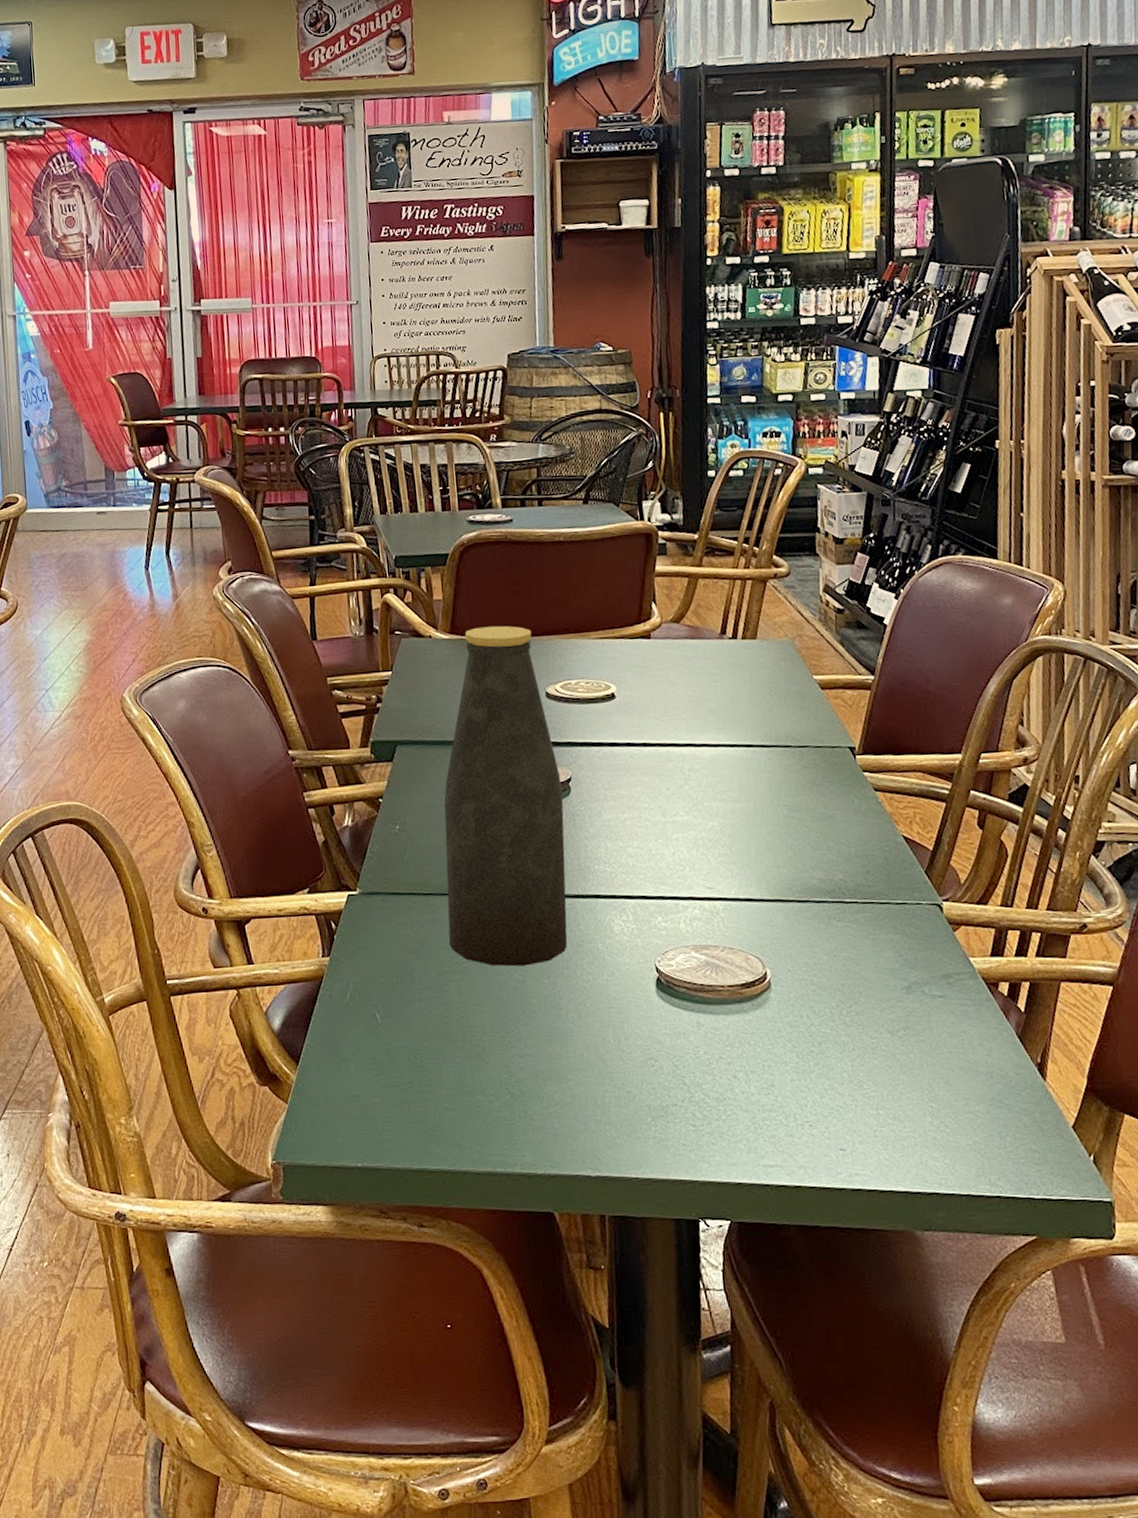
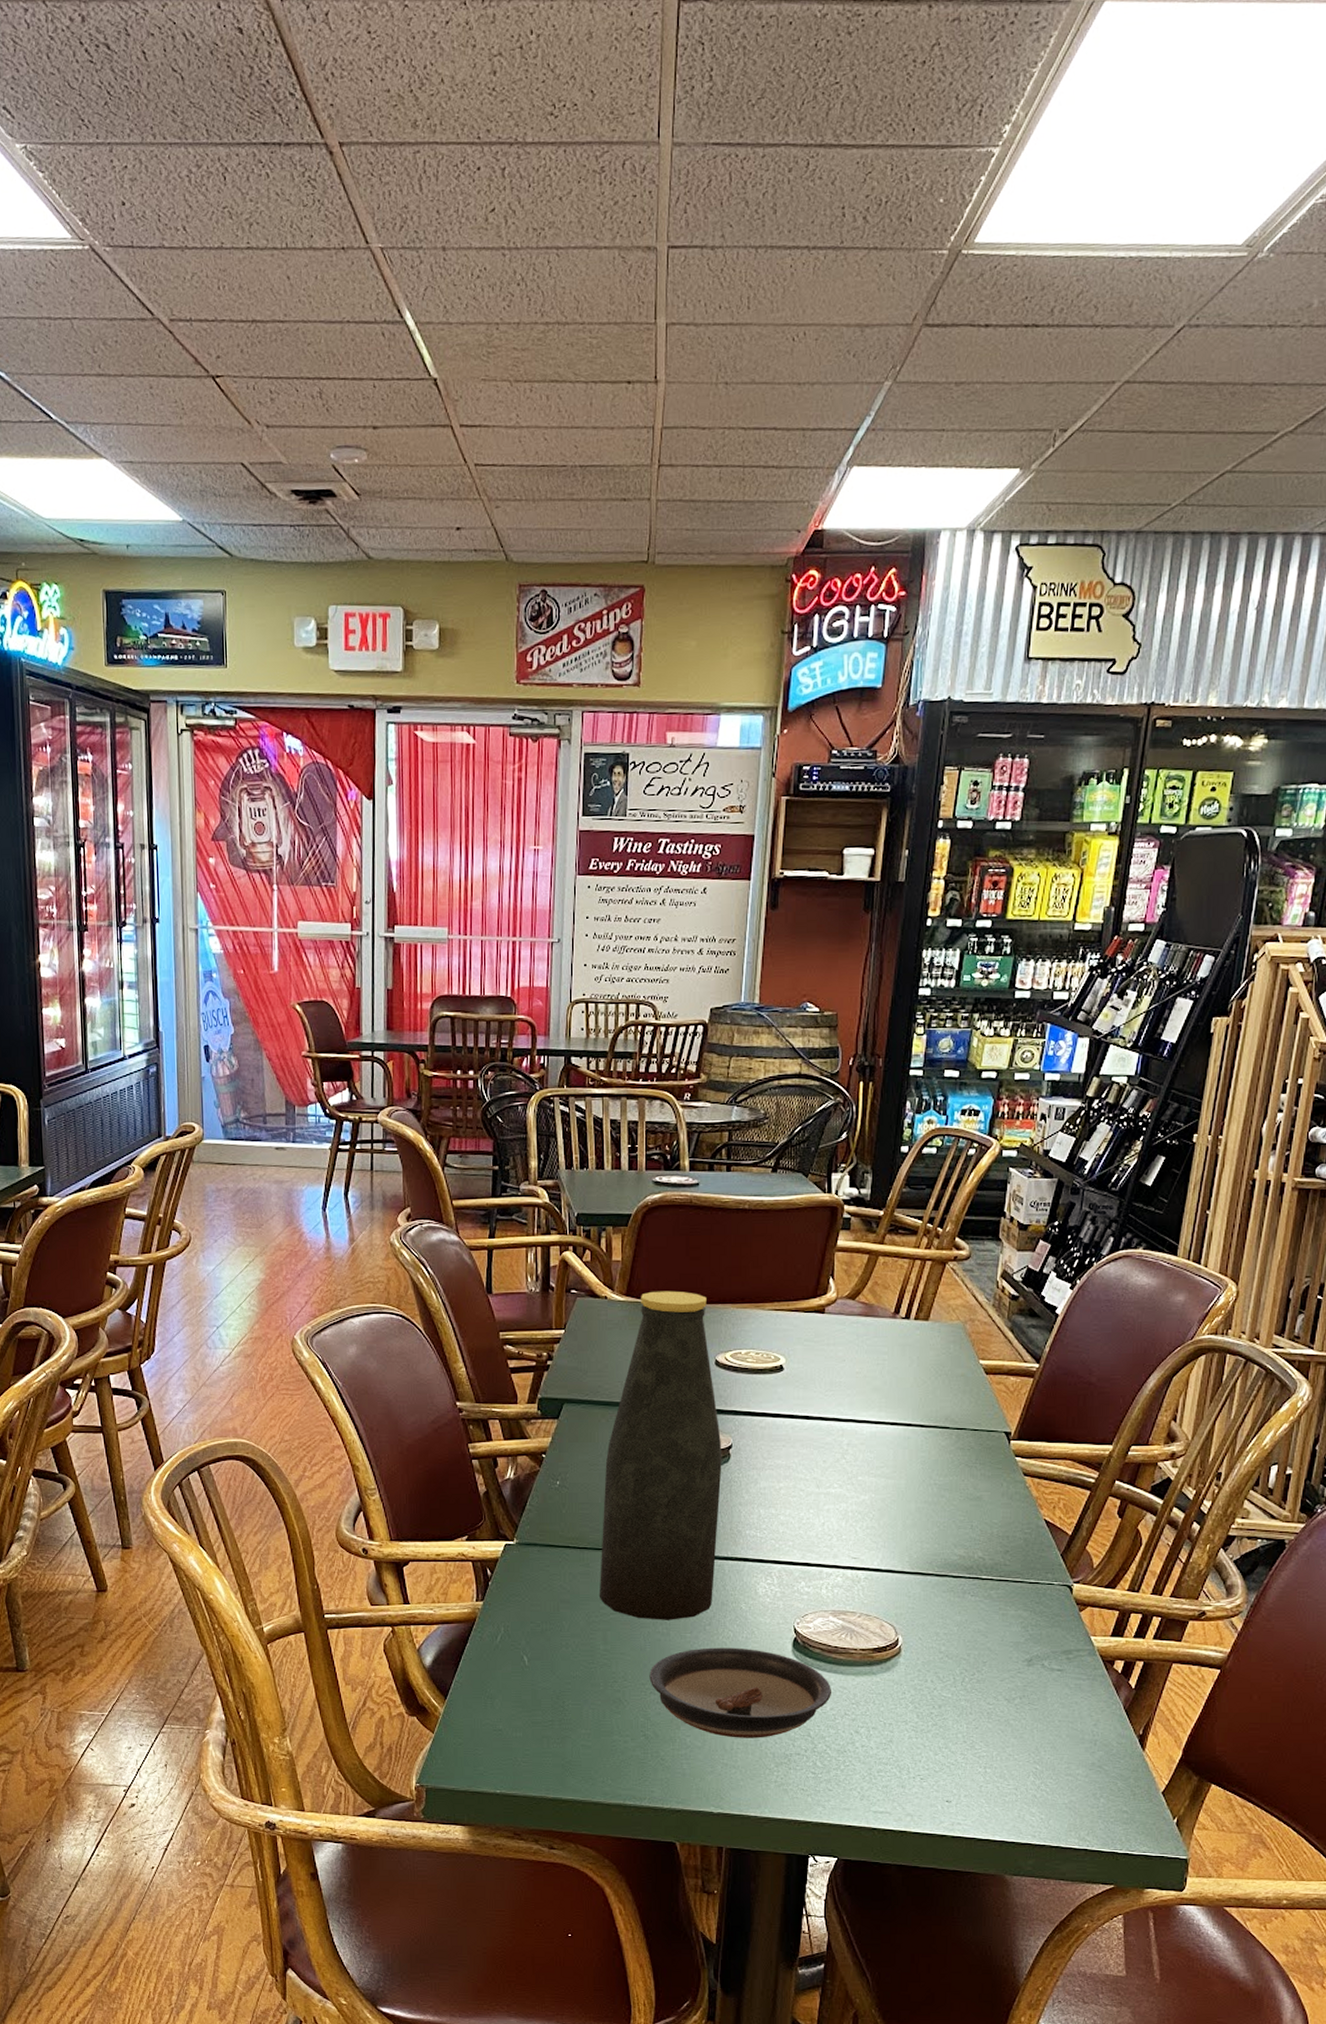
saucer: none [508,991,704,1091] -> present [649,1647,832,1738]

